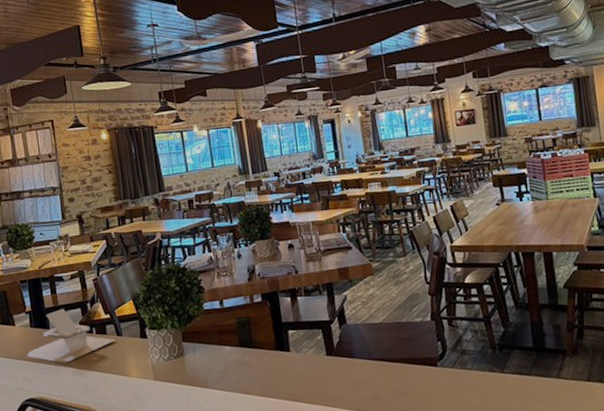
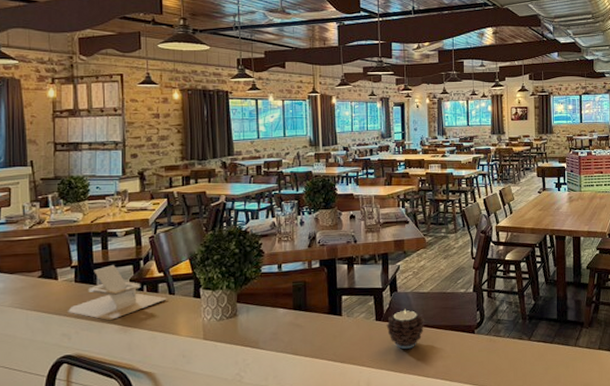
candle: none [338,342,380,385] -> present [386,309,425,349]

